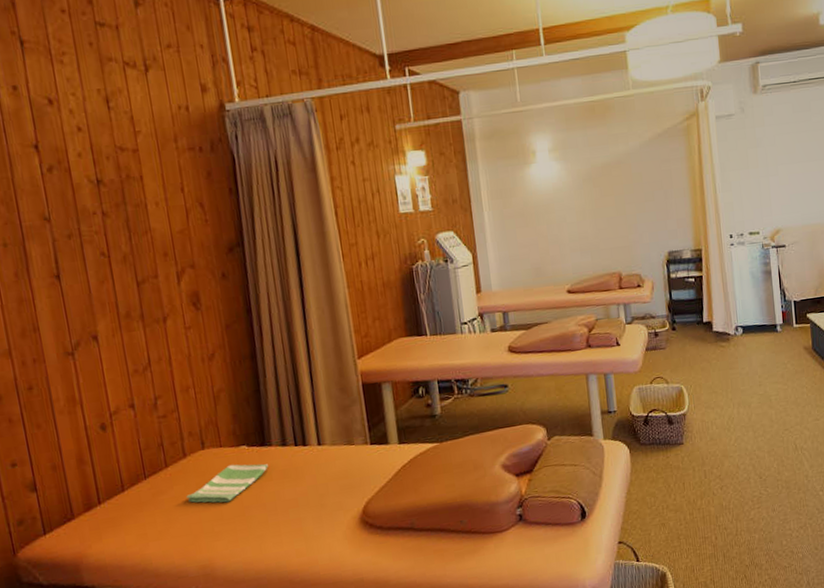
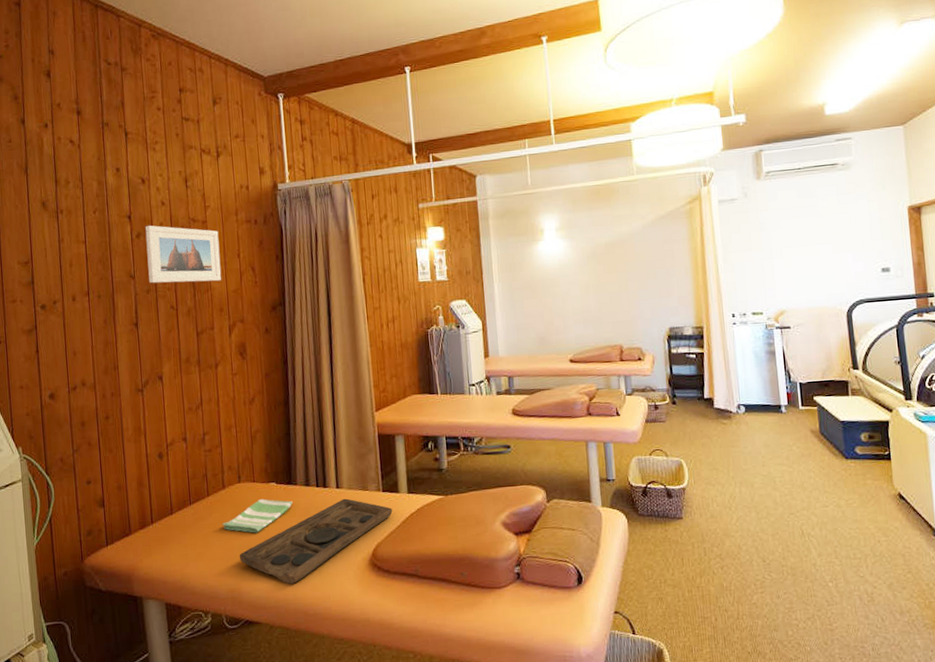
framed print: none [58,155,164,227] -> present [145,225,222,284]
decorative tray: none [209,455,383,553] -> present [239,498,393,584]

